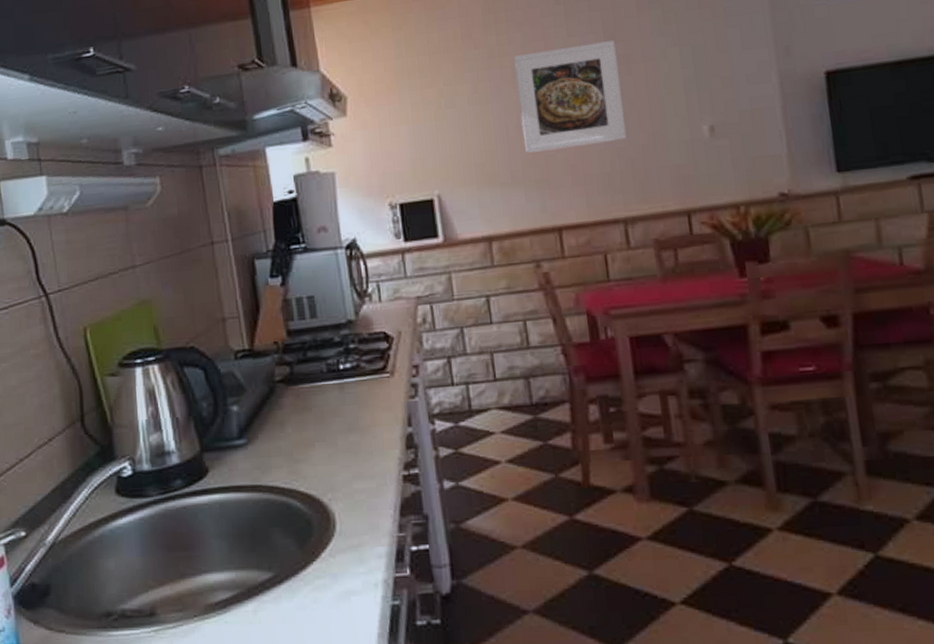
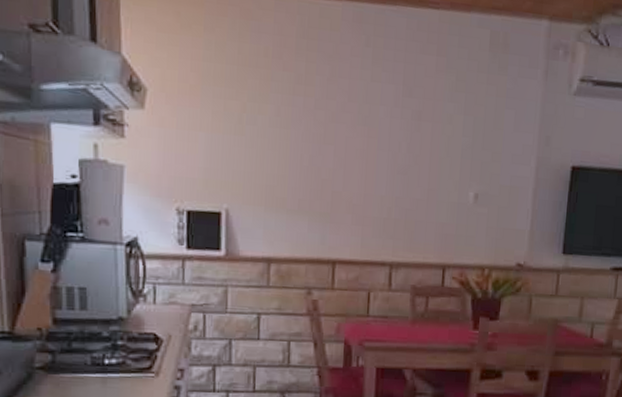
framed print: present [514,40,626,153] -> none [315,87,411,190]

